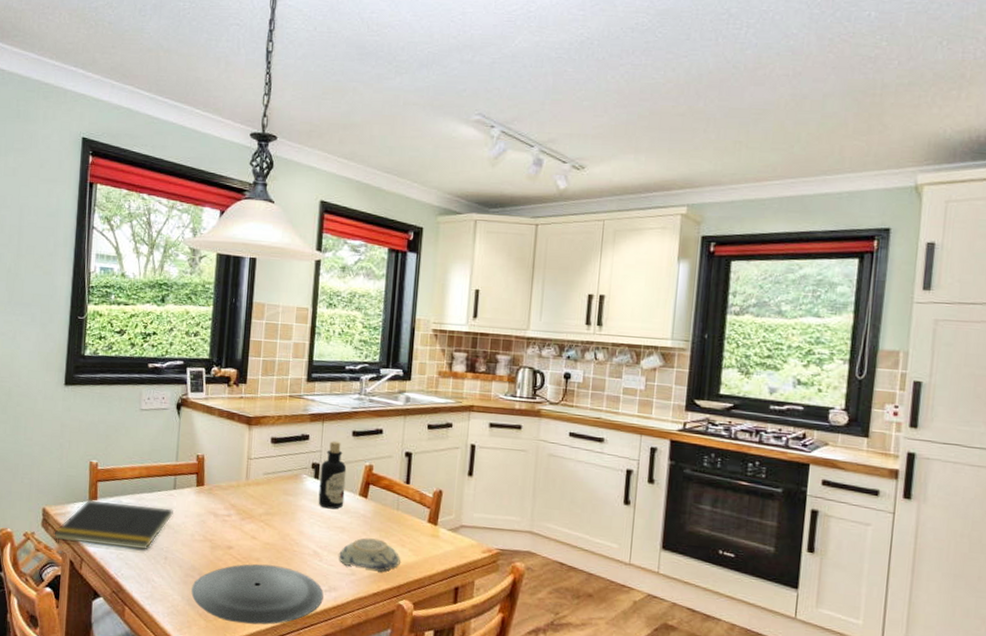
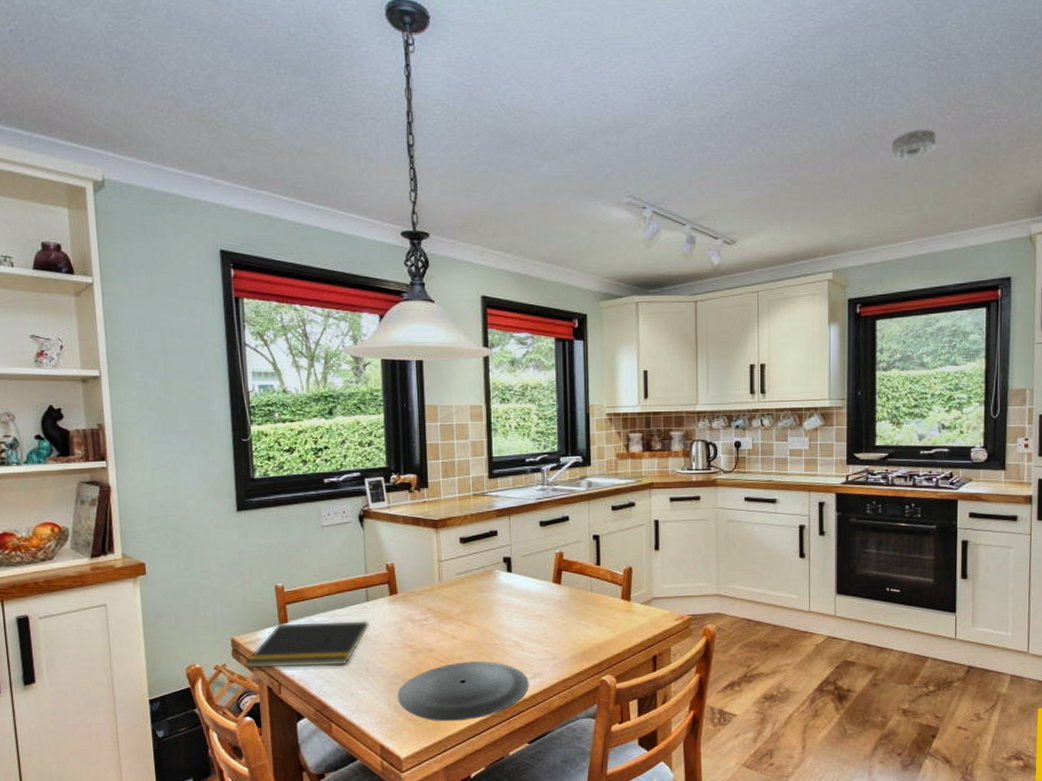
bottle: present [318,441,347,509] -> none [512,533,539,599]
decorative bowl: present [339,538,400,572] -> none [539,622,599,652]
smoke detector: none [763,66,815,97] -> present [892,129,936,160]

